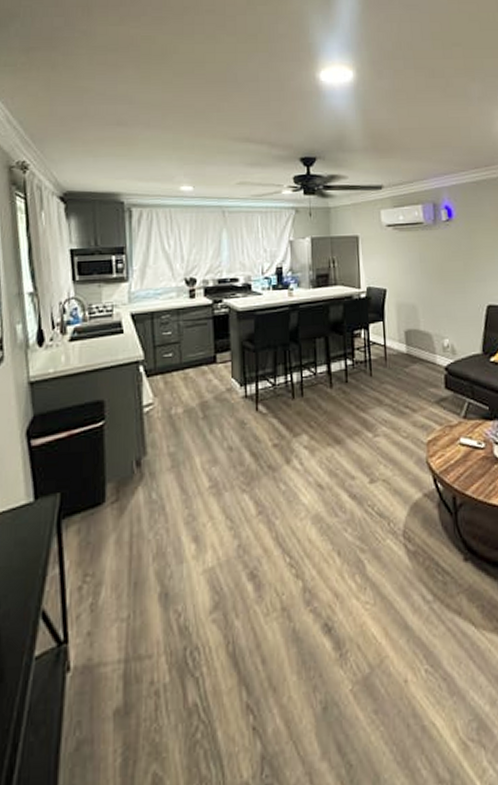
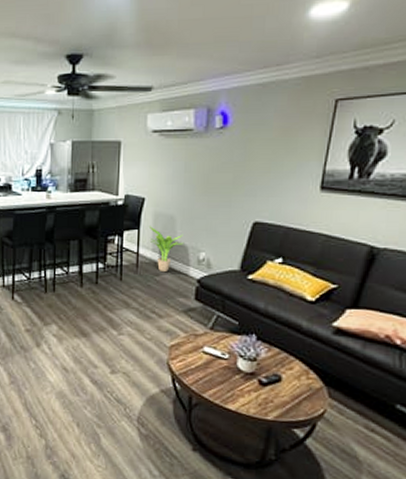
potted plant: none [394,316,428,362] -> present [149,226,184,271]

